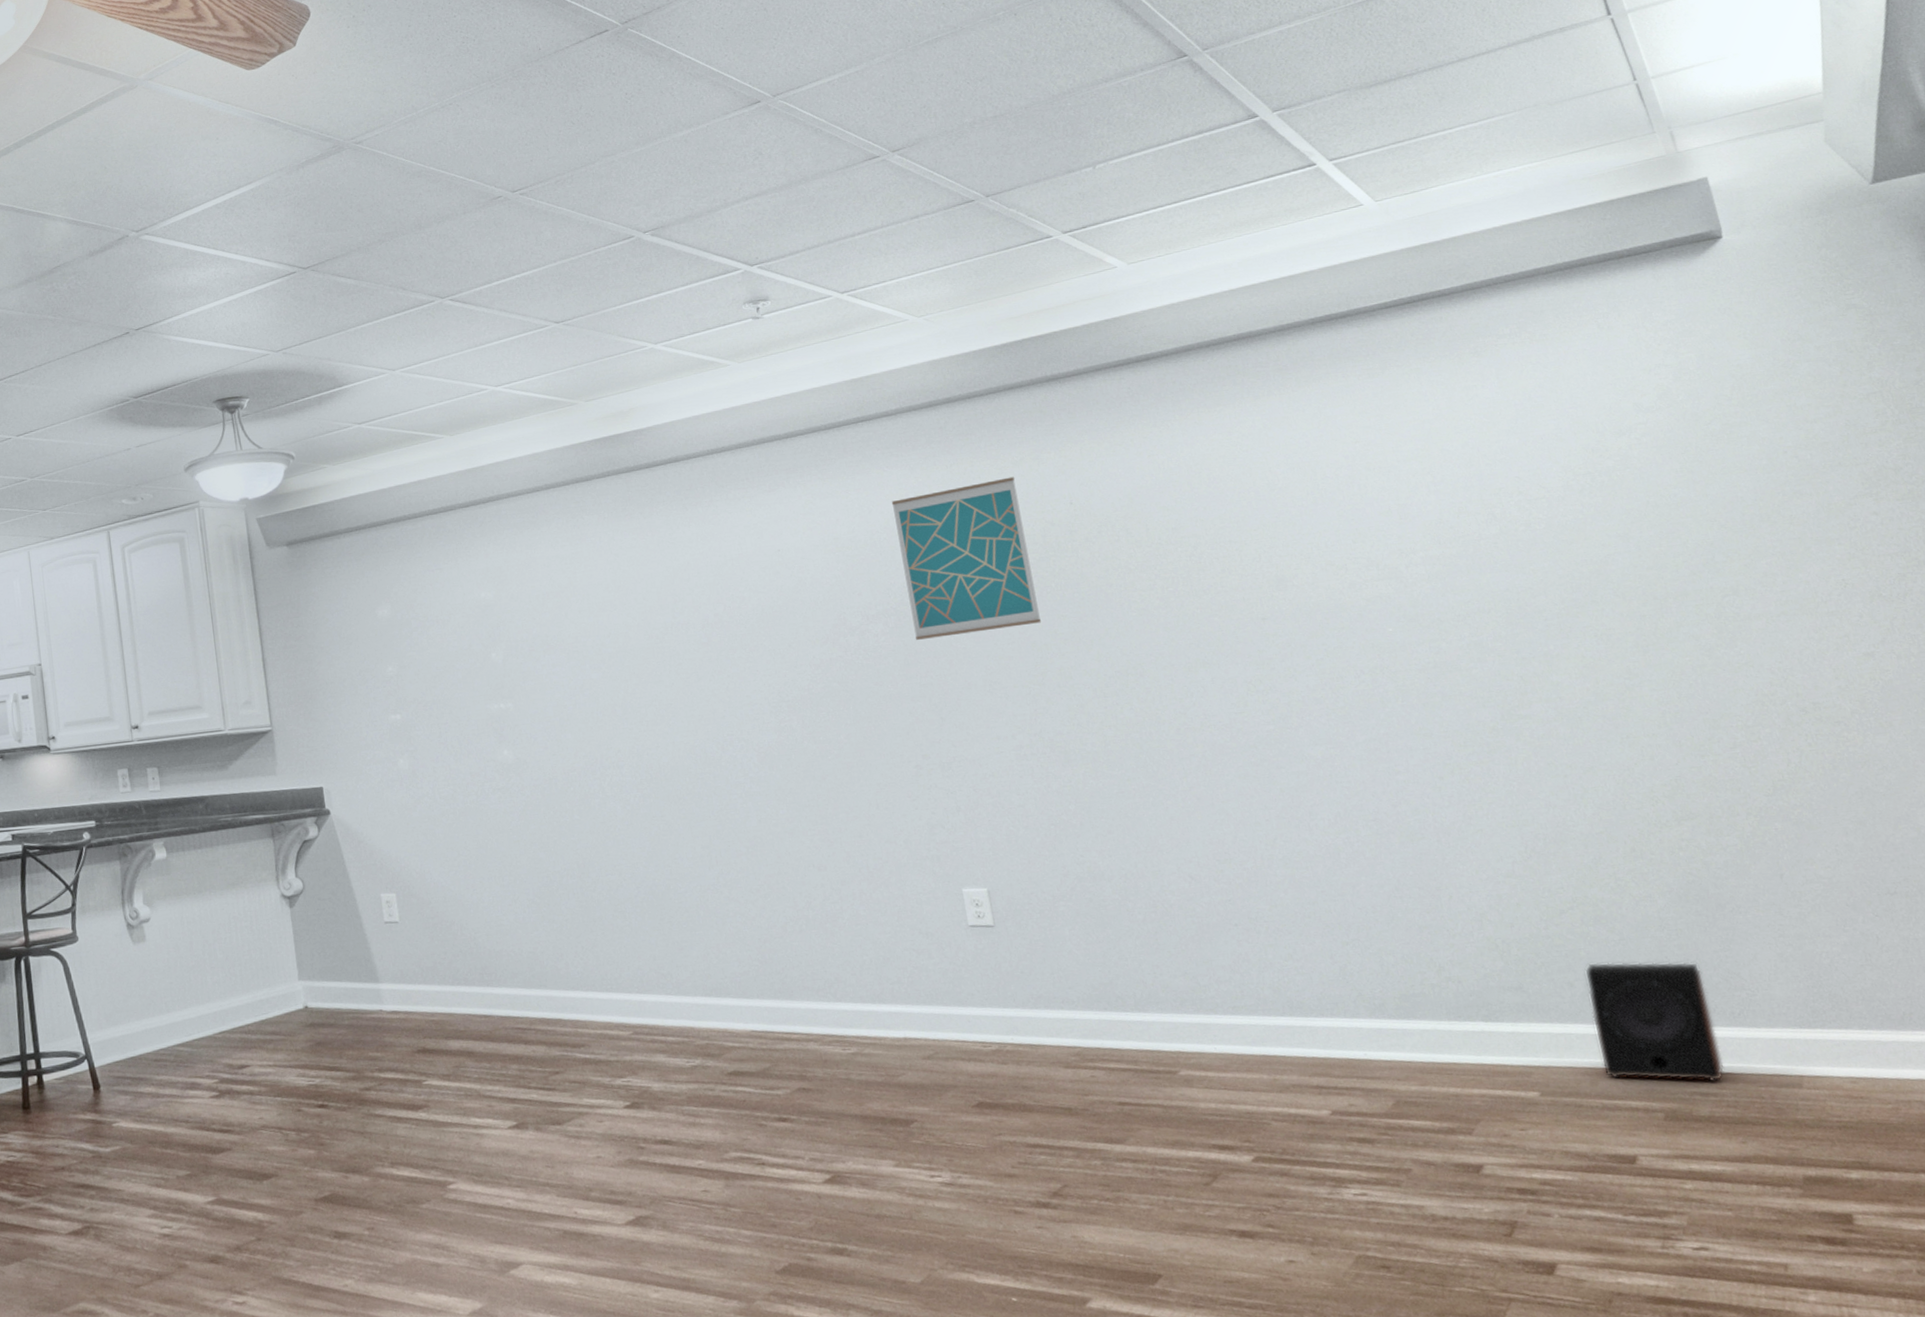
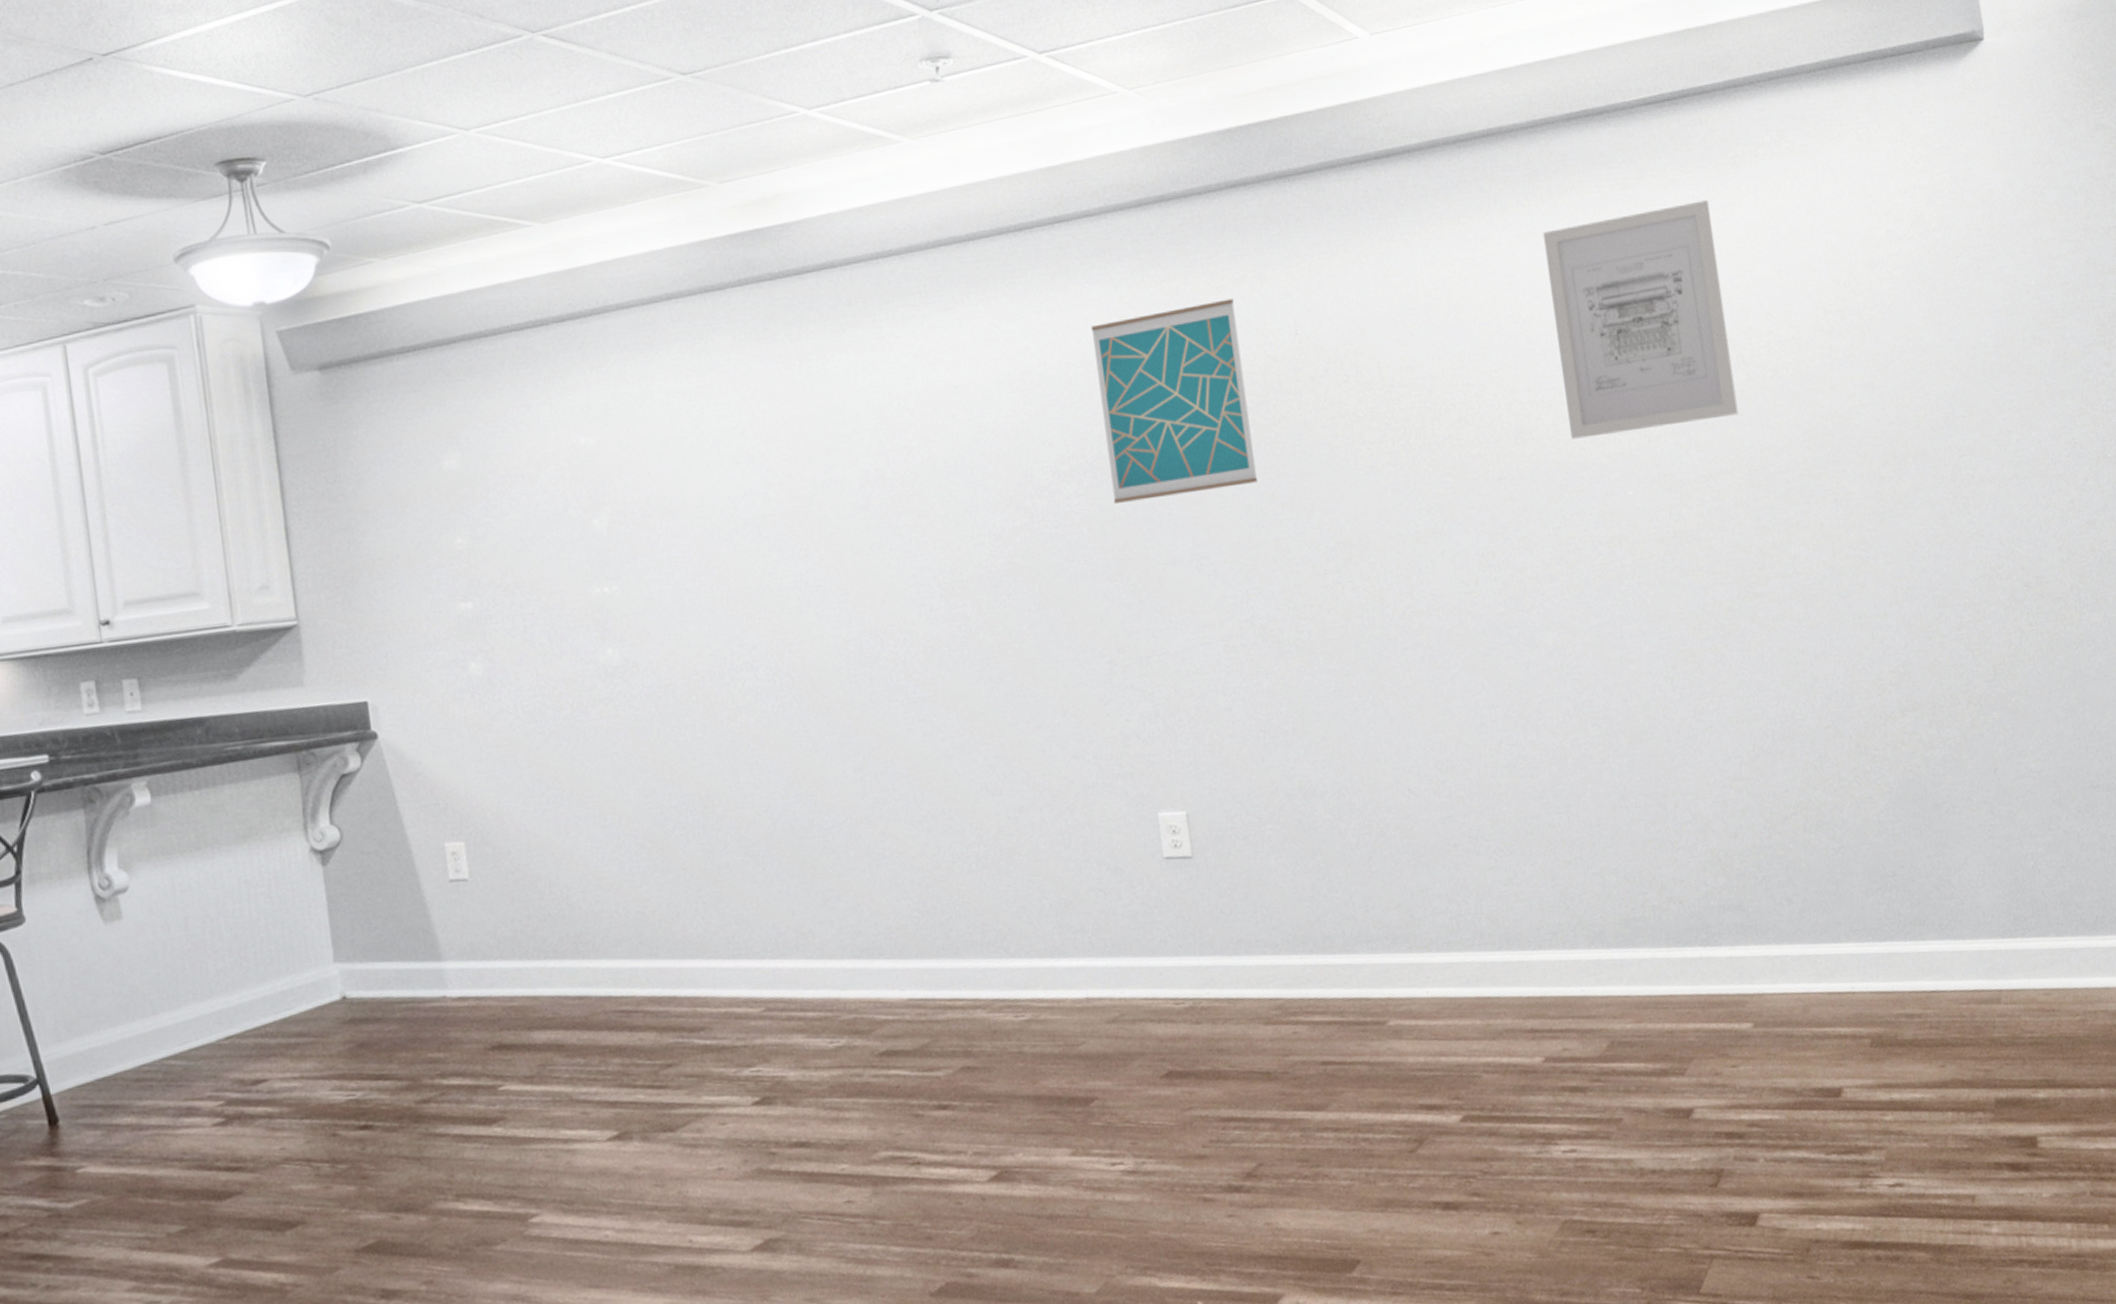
wall art: none [1293,384,1493,586] -> present [1542,200,1739,440]
speaker: present [1585,962,1725,1082] -> none [1803,869,1930,1003]

